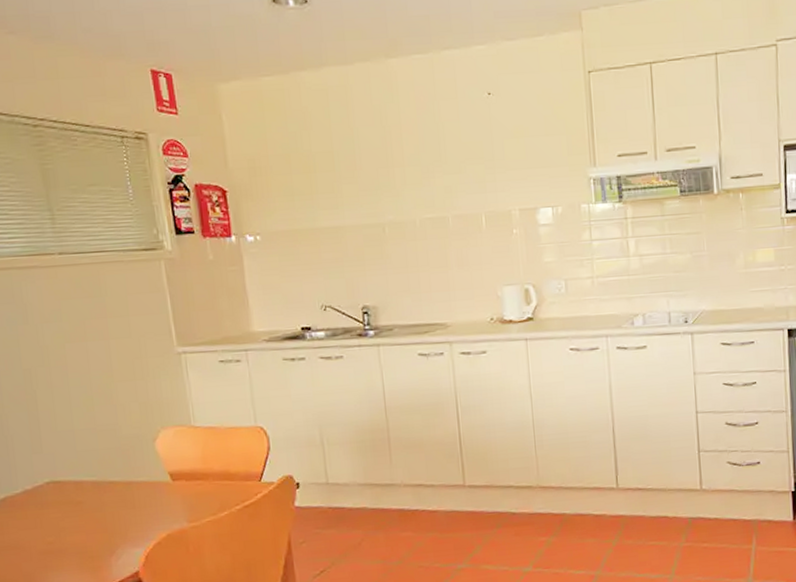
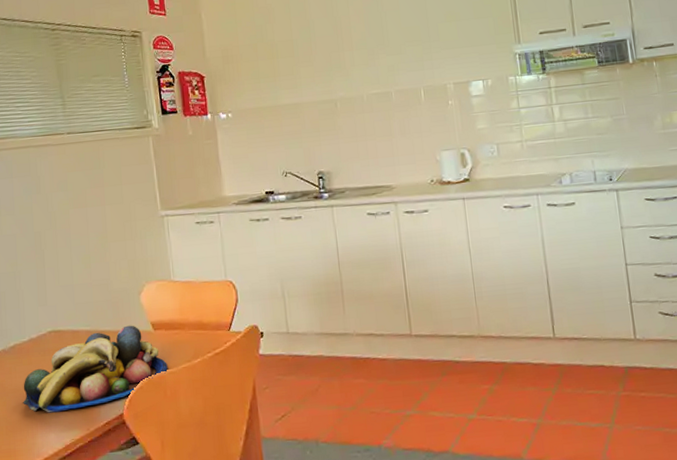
fruit bowl: none [18,475,190,572] -> present [23,325,168,413]

